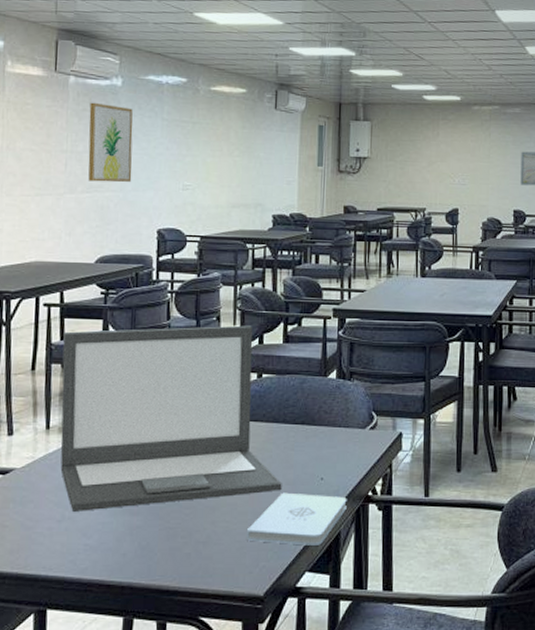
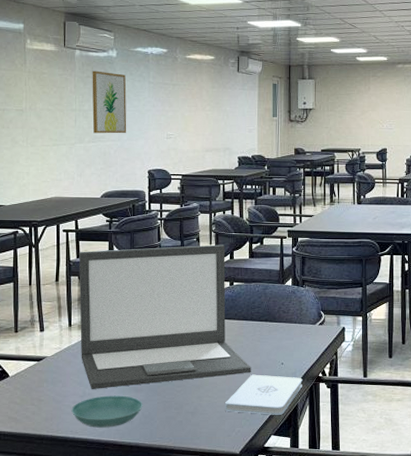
saucer: none [45,520,140,563] -> present [71,395,143,428]

